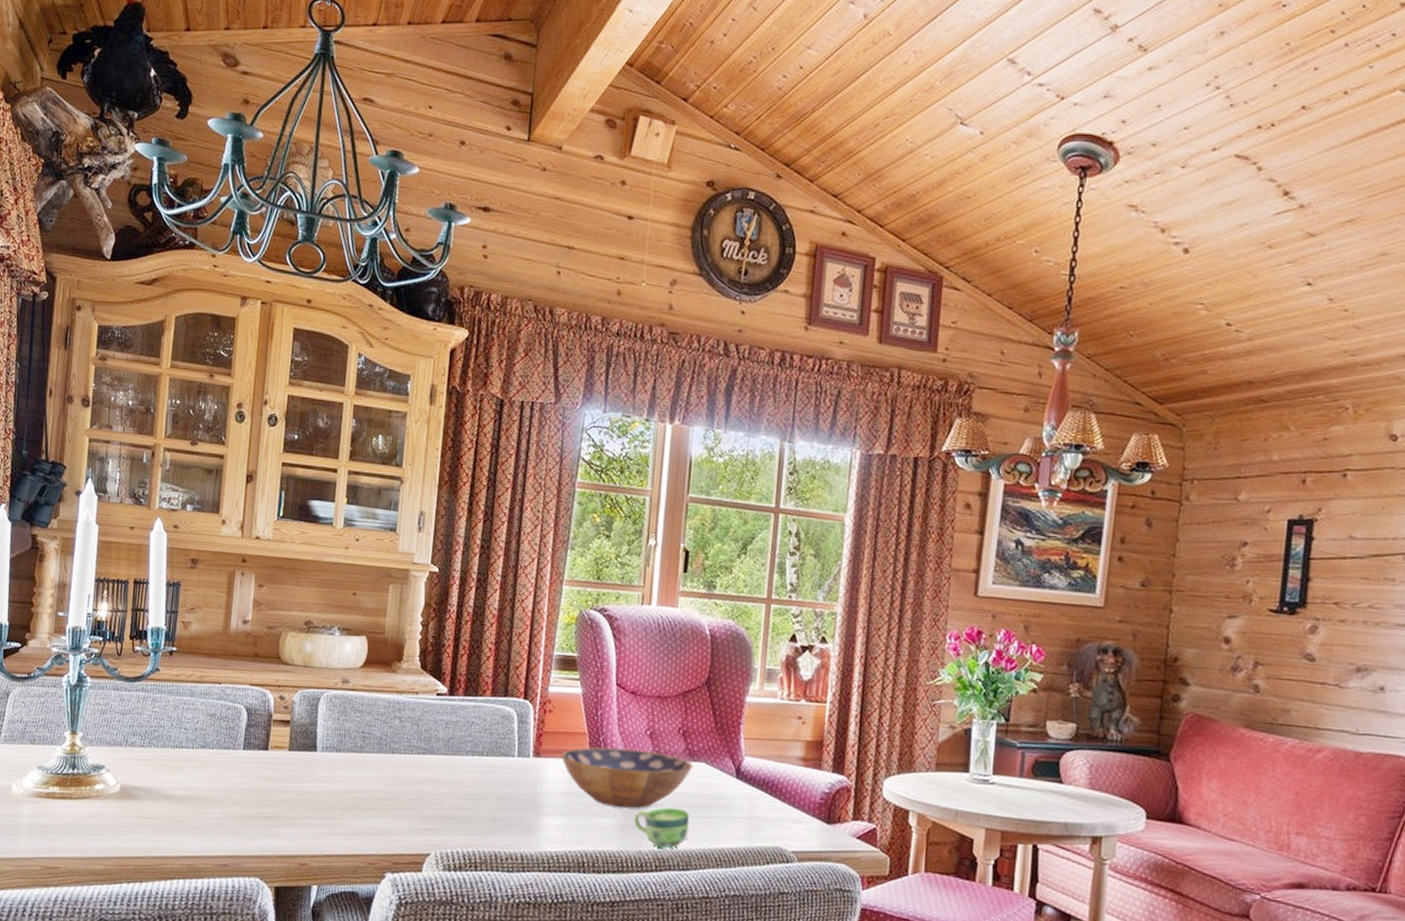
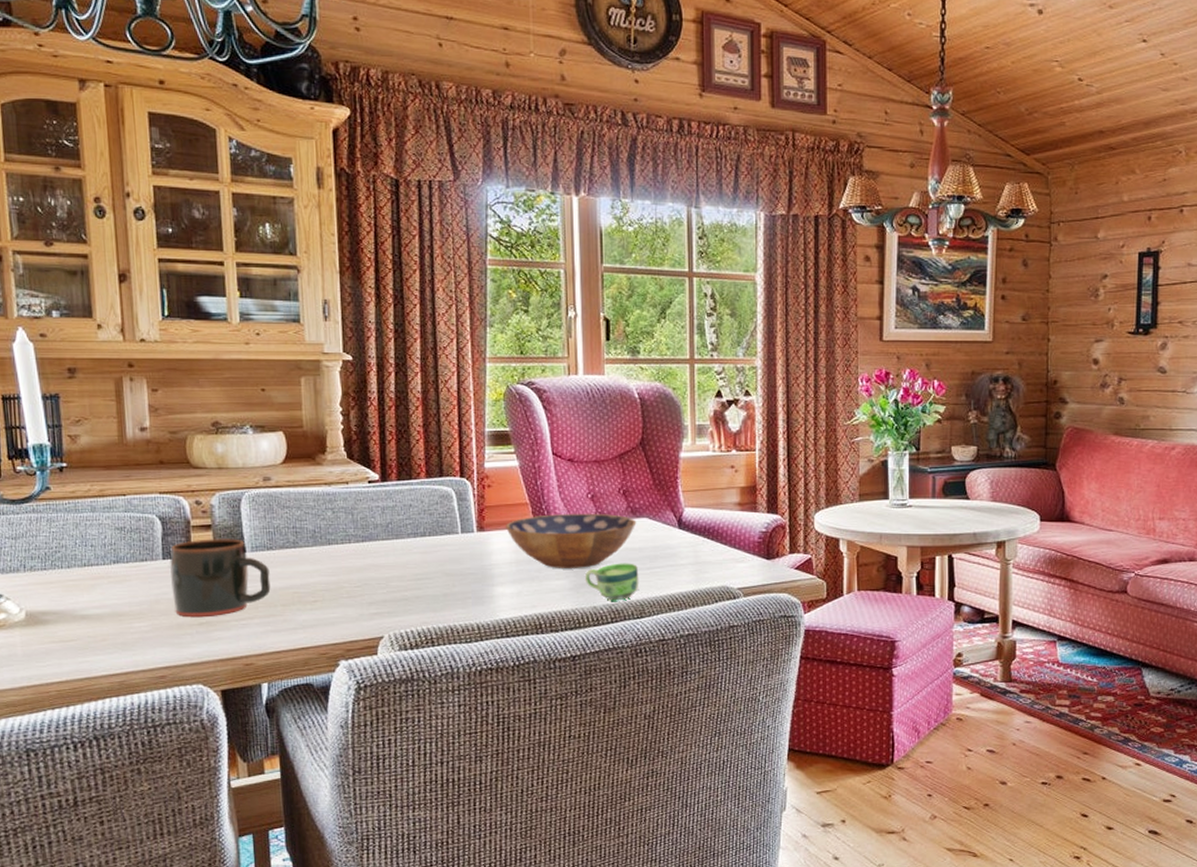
mug: none [246,734,335,812] -> present [170,539,271,617]

